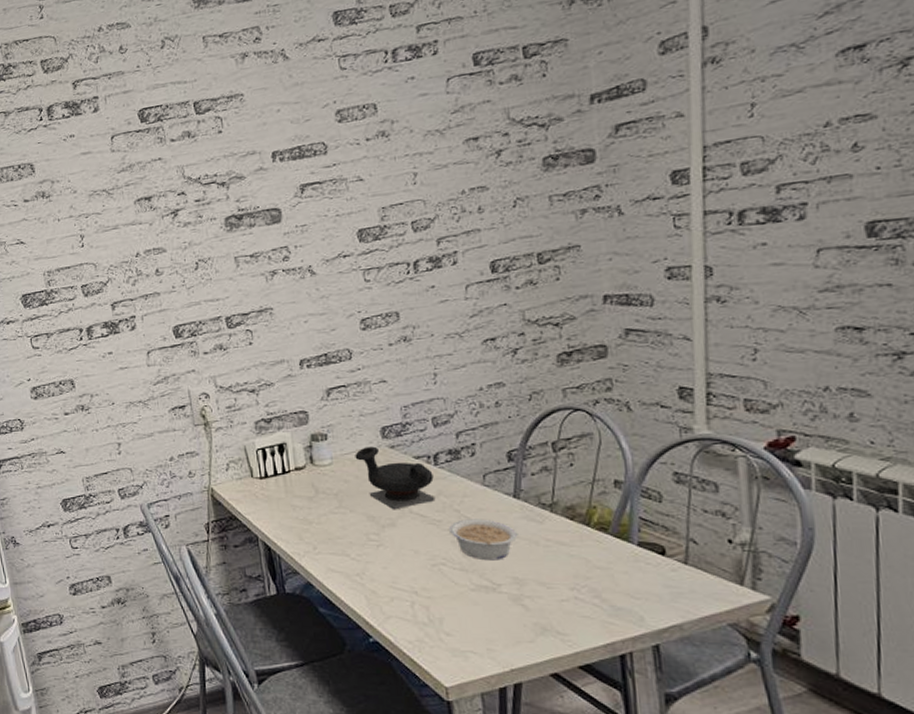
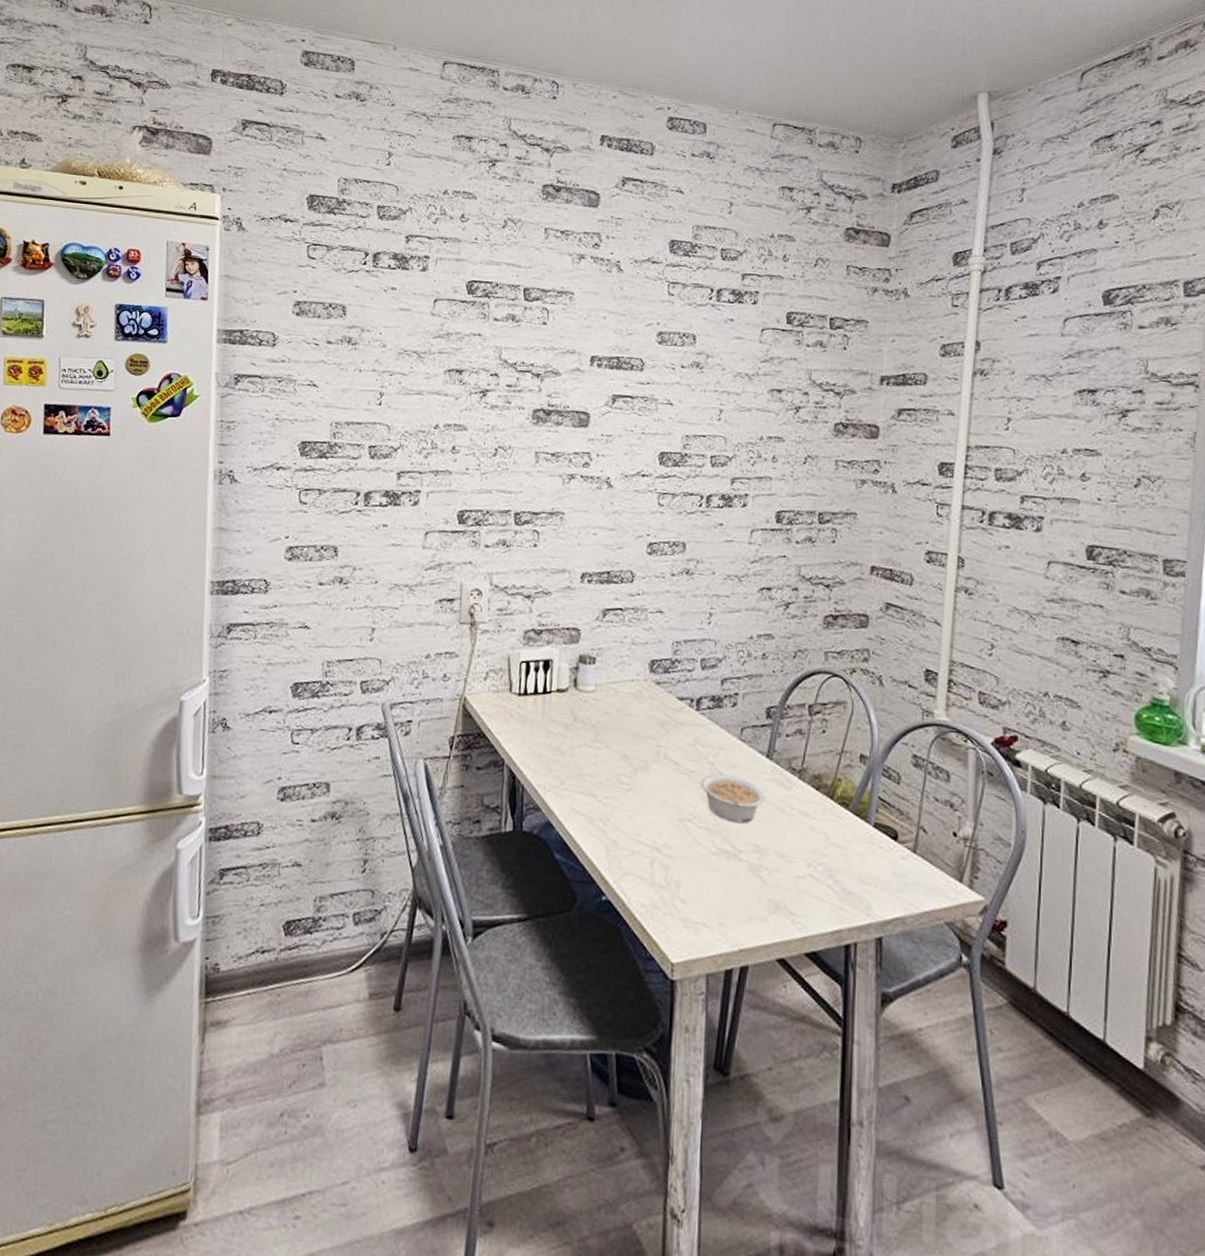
teapot: present [355,446,436,510] -> none [619,678,694,753]

